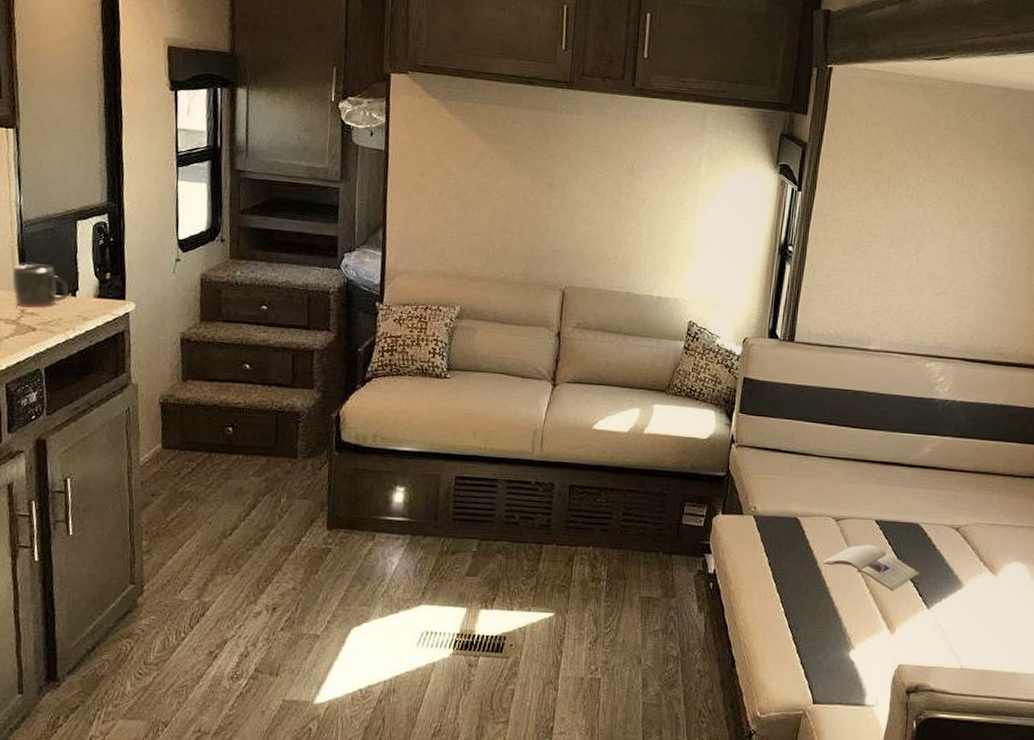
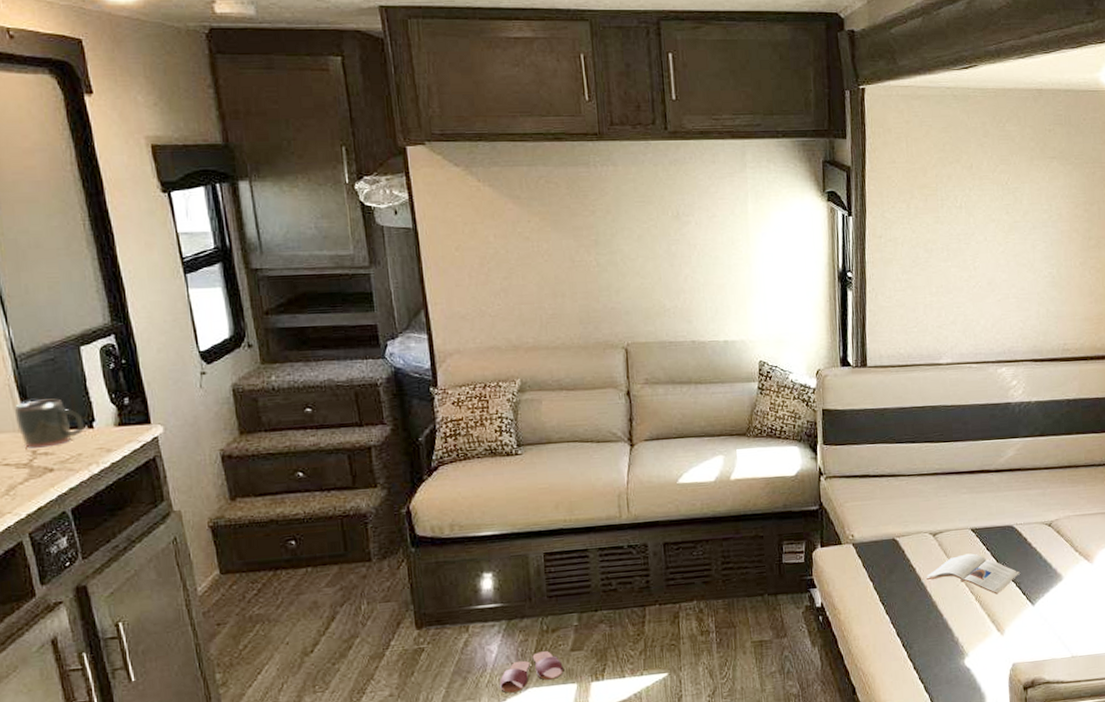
slippers: none [395,571,456,607] -> present [500,651,563,693]

